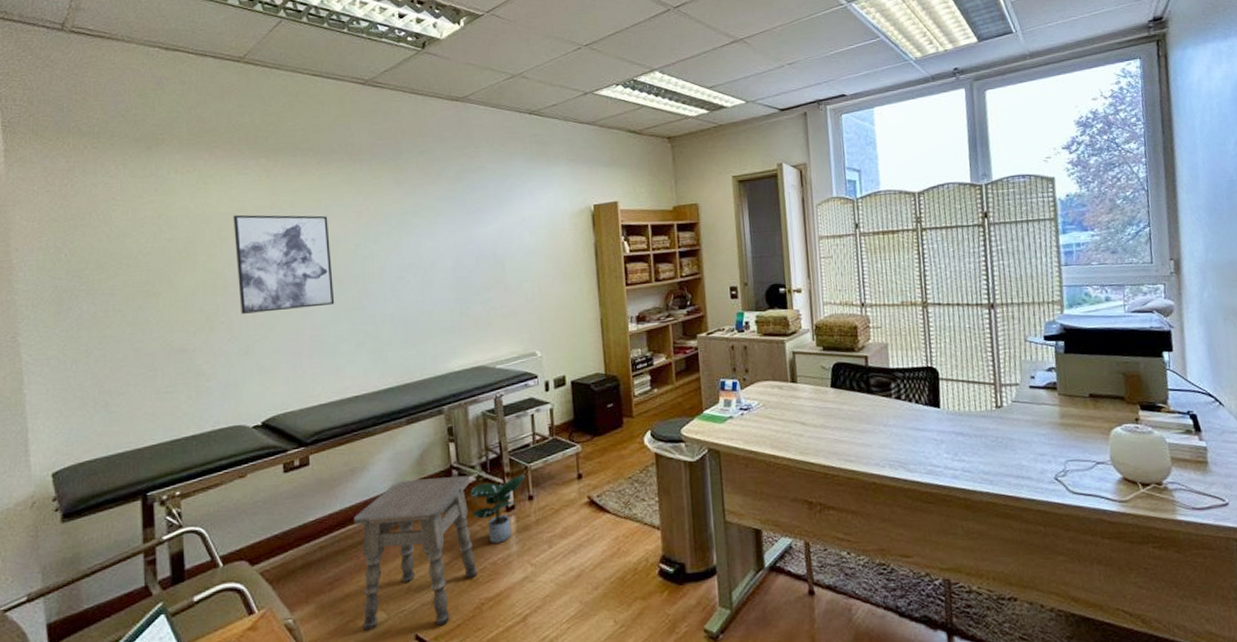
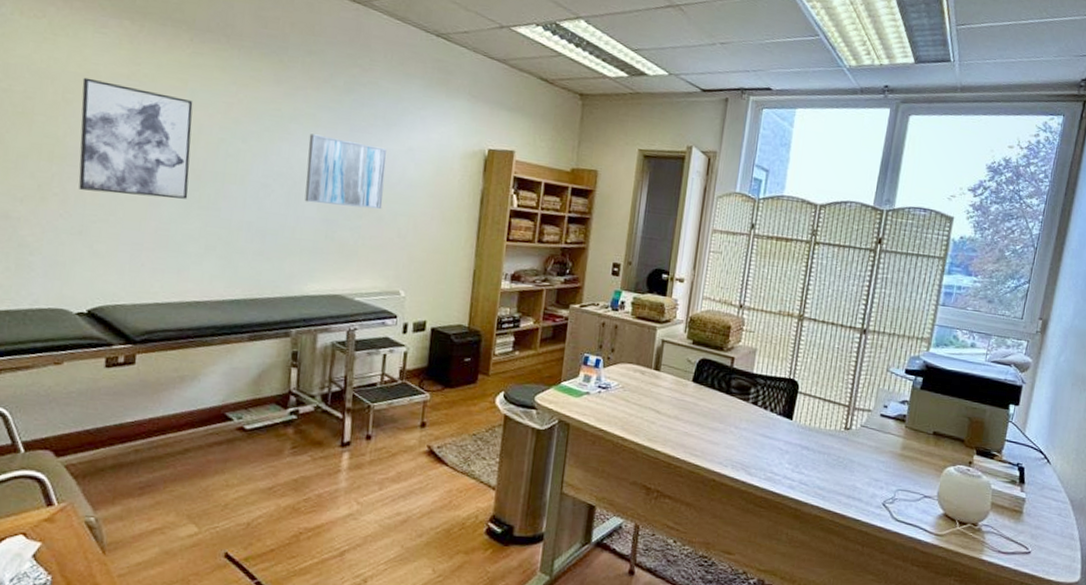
side table: present [354,475,478,631] -> none [170,397,308,548]
wall art: none [432,223,507,286] -> present [304,133,388,210]
potted plant: present [470,475,525,543] -> none [305,413,366,477]

